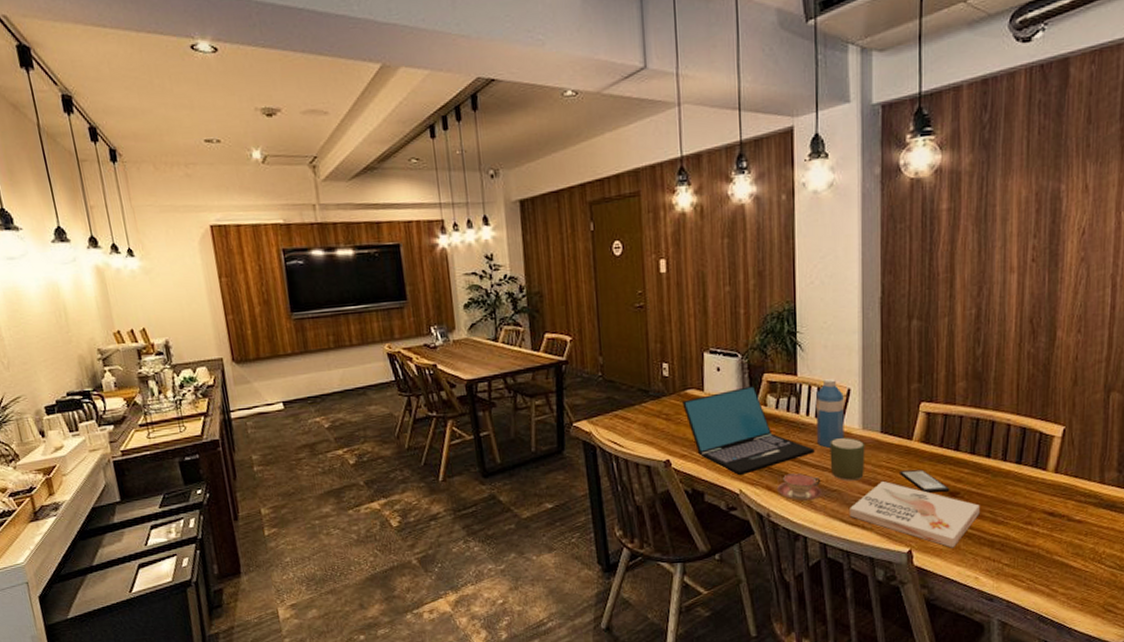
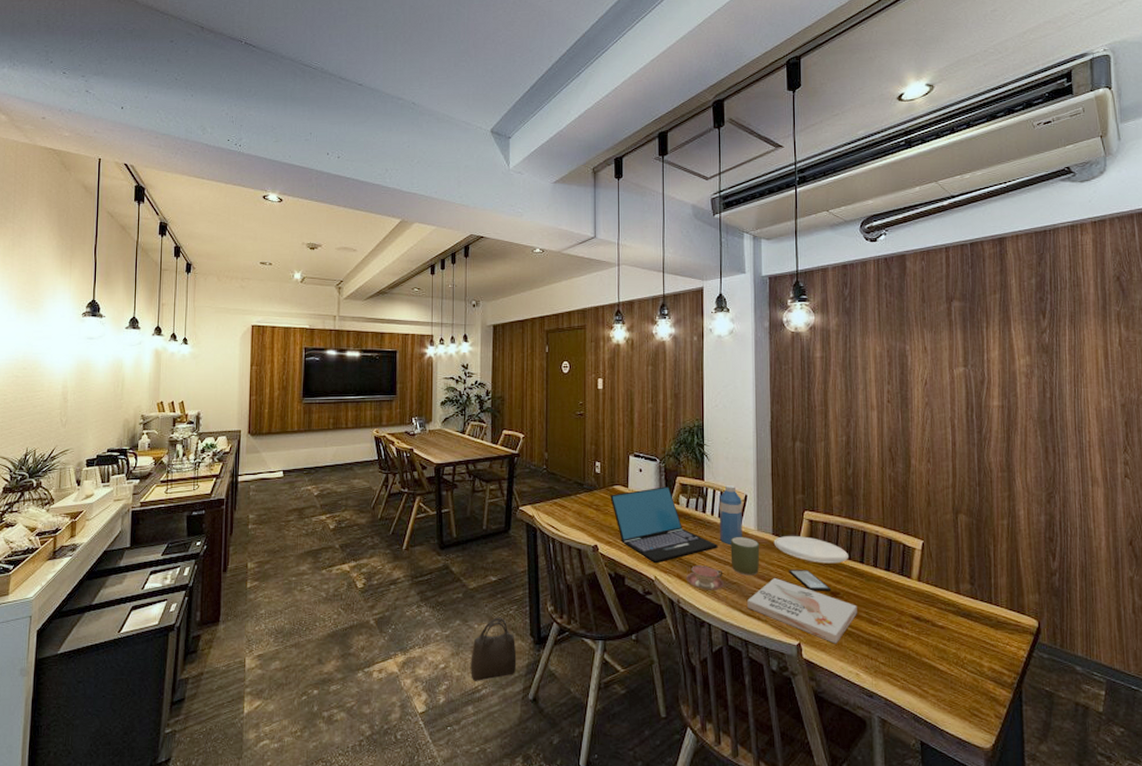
handbag: none [532,546,585,615] -> present [471,617,517,681]
plate: none [882,432,973,462] -> present [773,536,849,564]

